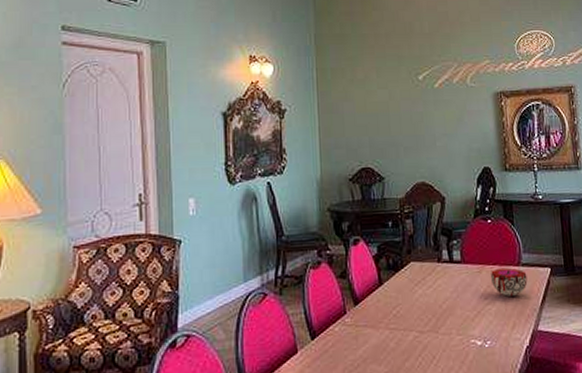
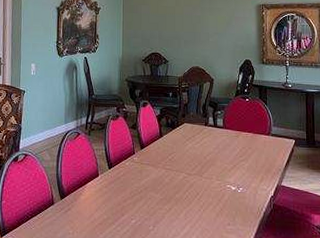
decorative bowl: present [490,268,528,296] -> none [245,135,275,157]

